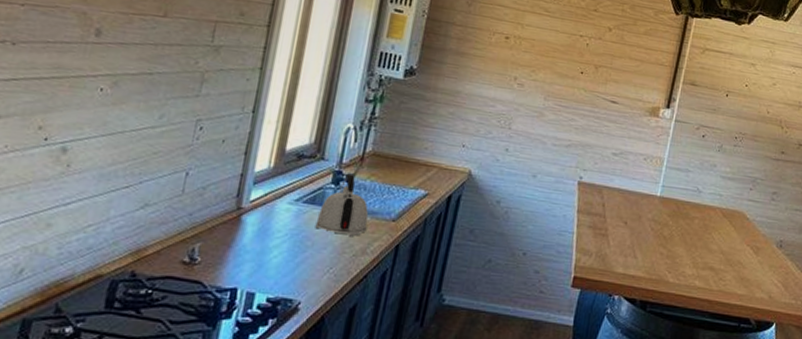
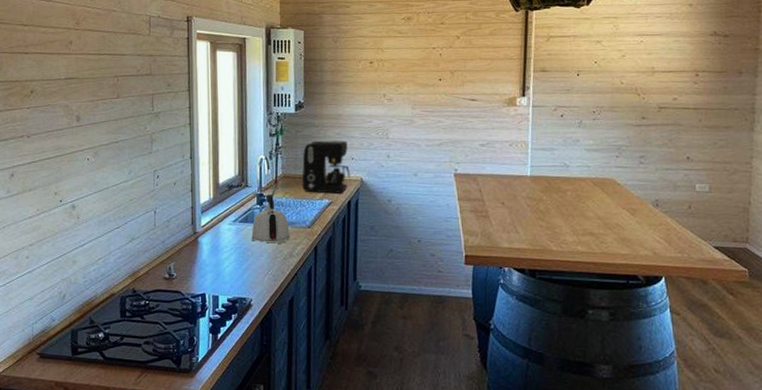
coffee maker: none [394,116,461,185] -> present [302,140,350,194]

